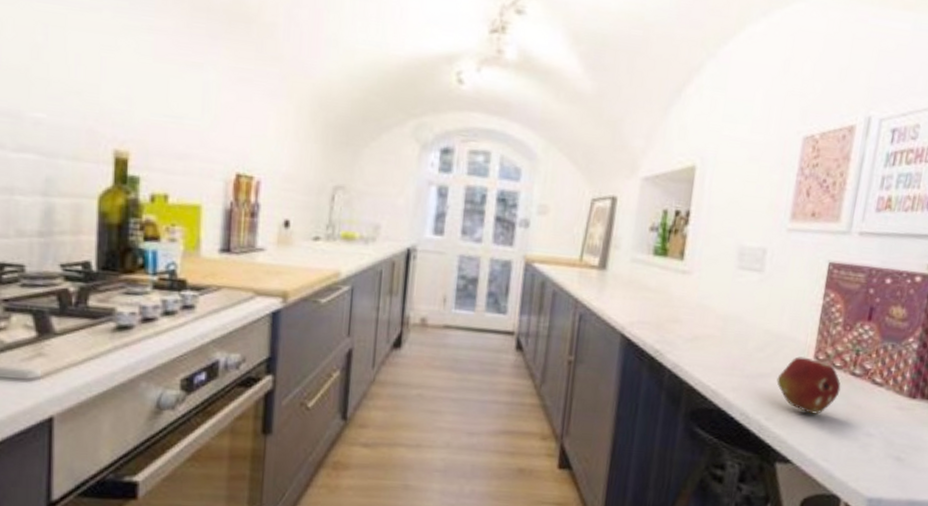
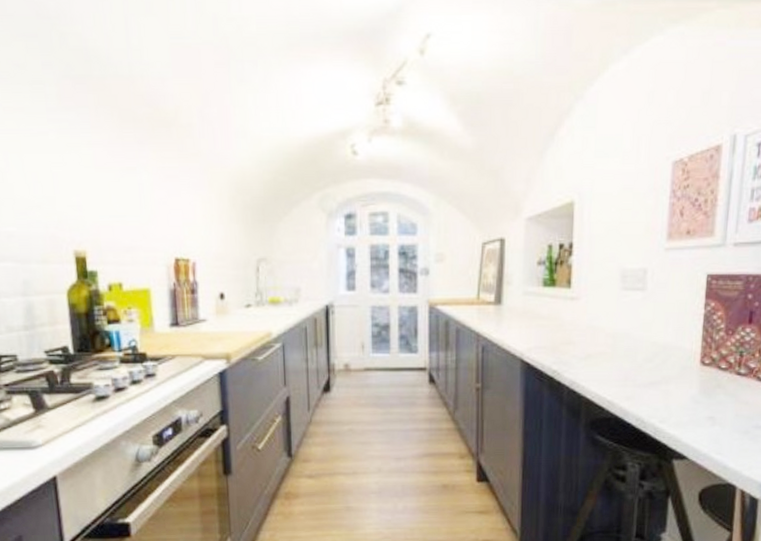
fruit: present [776,356,841,414] -> none [667,363,728,413]

